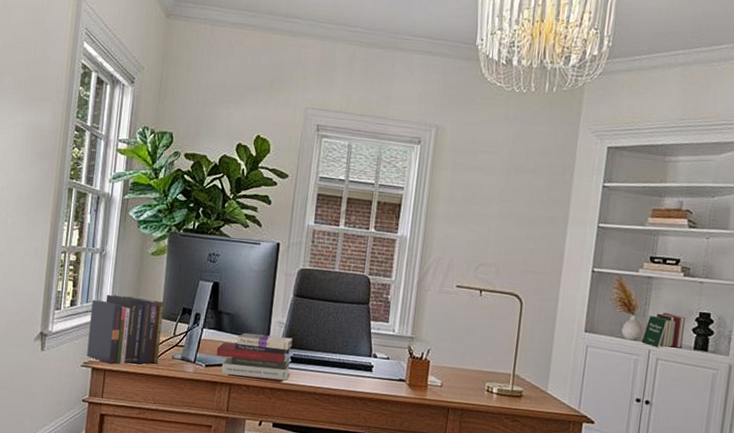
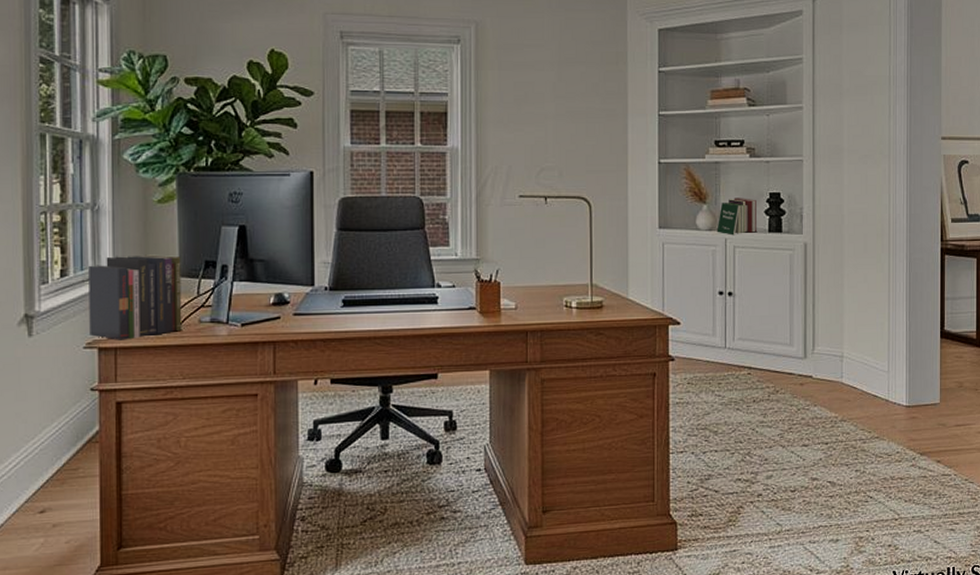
books: present [216,332,293,383] -> none [252,278,344,334]

